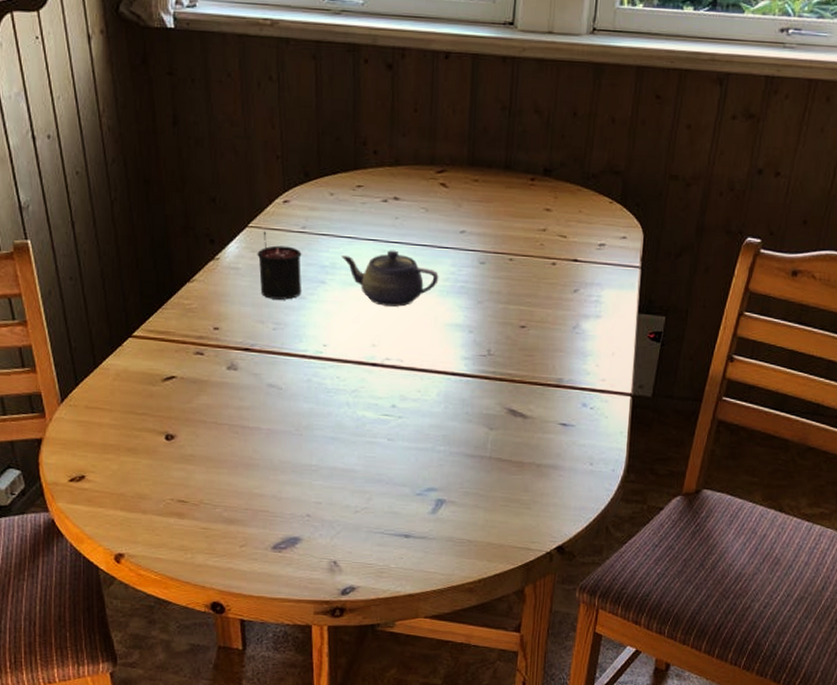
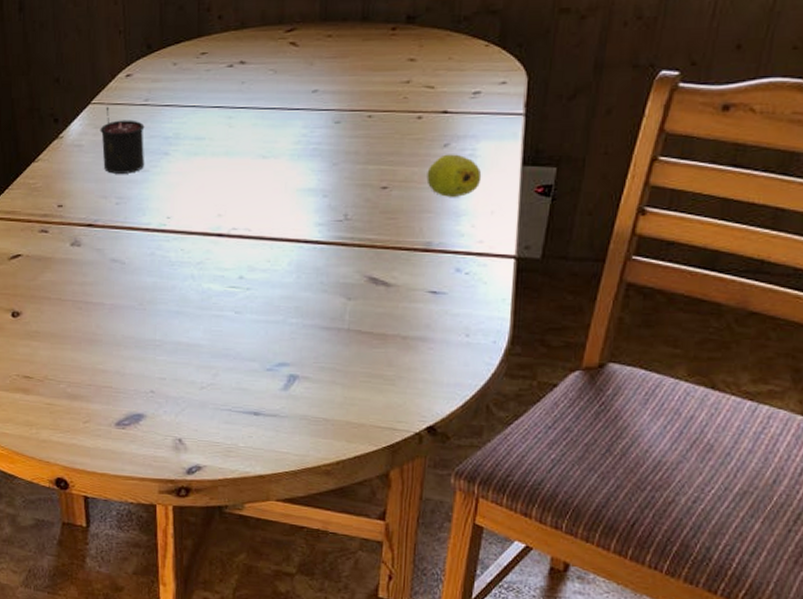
teapot: present [341,250,439,307] -> none [185,116,289,174]
fruit: none [559,299,605,339] -> present [426,154,482,197]

